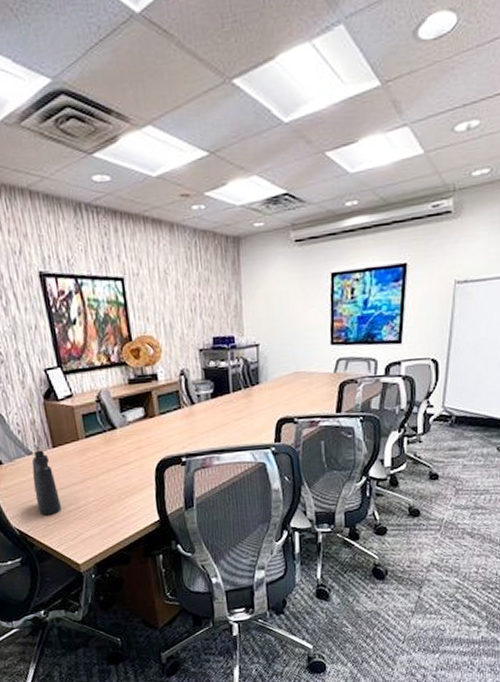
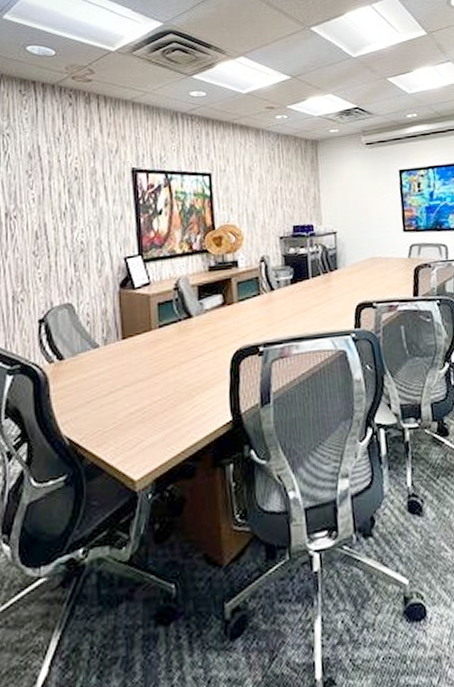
water bottle: present [31,450,62,515] -> none [95,342,123,419]

